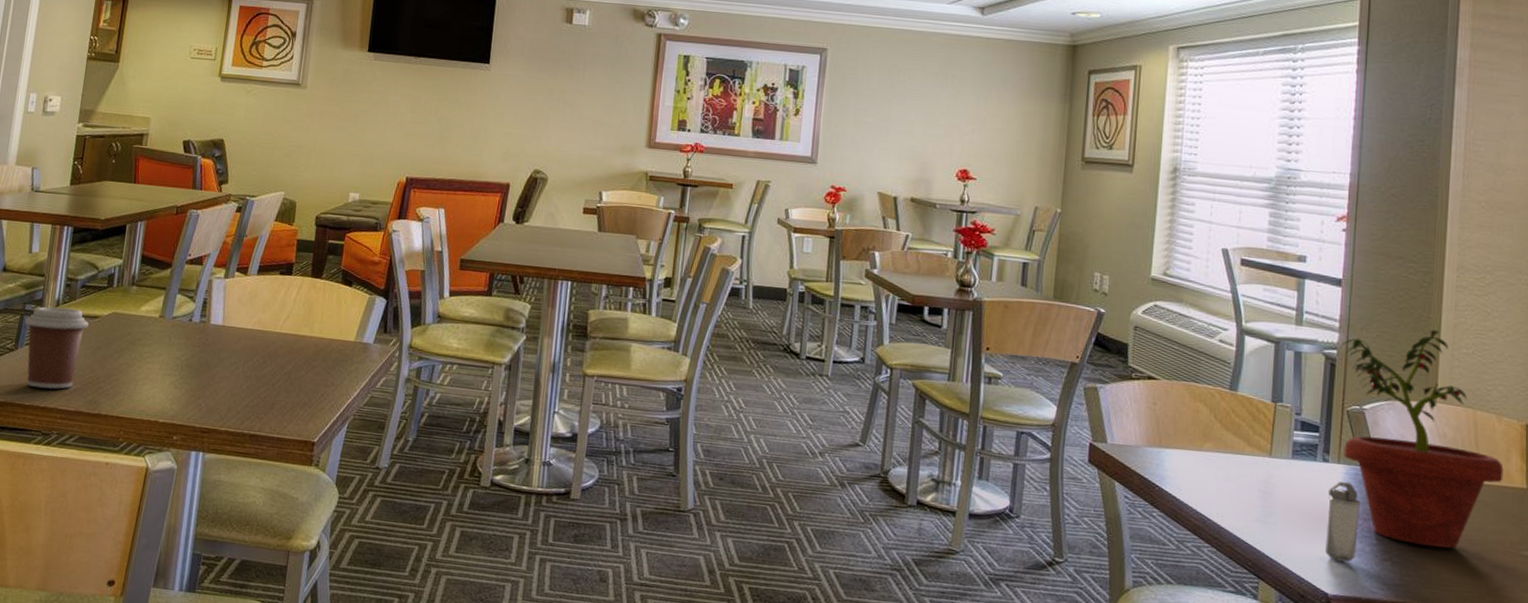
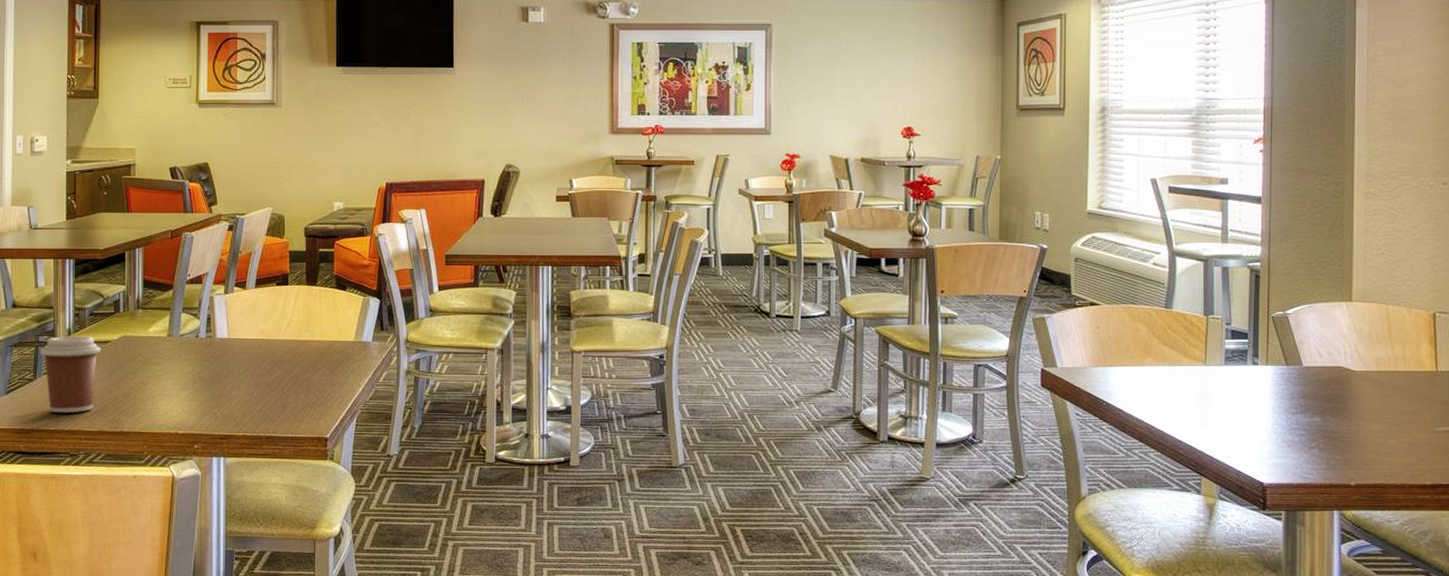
shaker: present [1325,482,1361,562] -> none [1259,382,1289,453]
potted plant: present [1341,329,1504,548] -> none [1264,235,1415,431]

